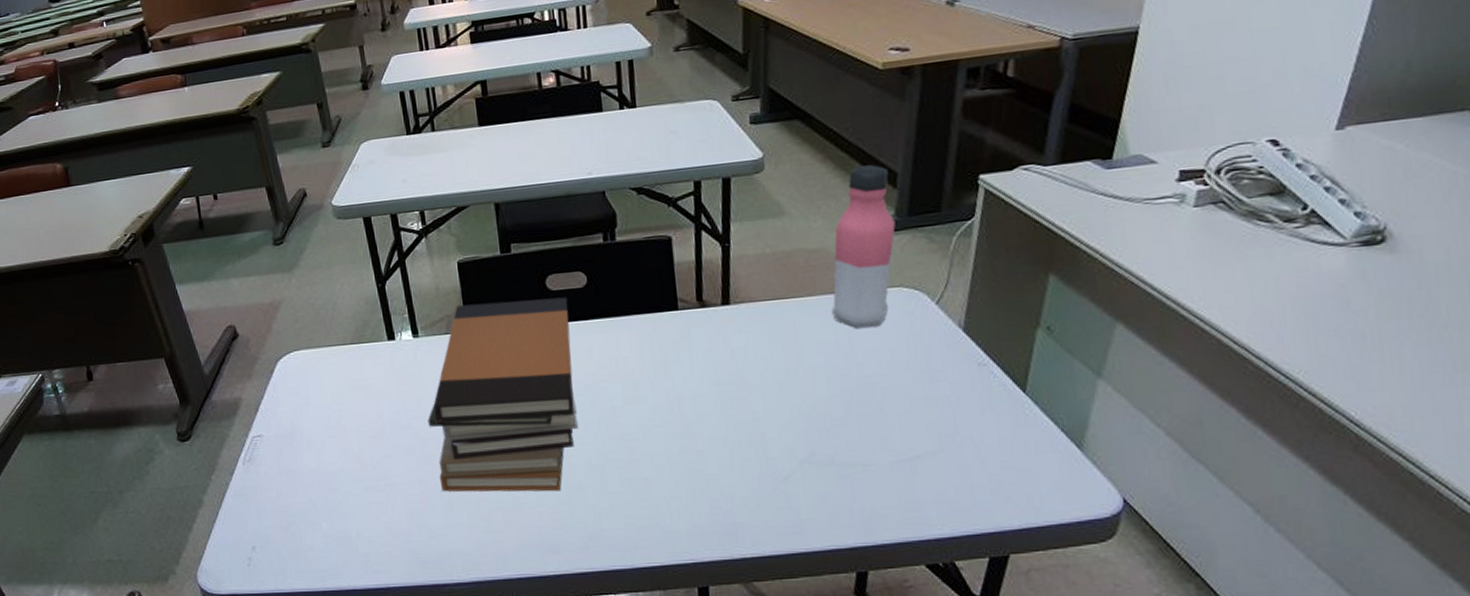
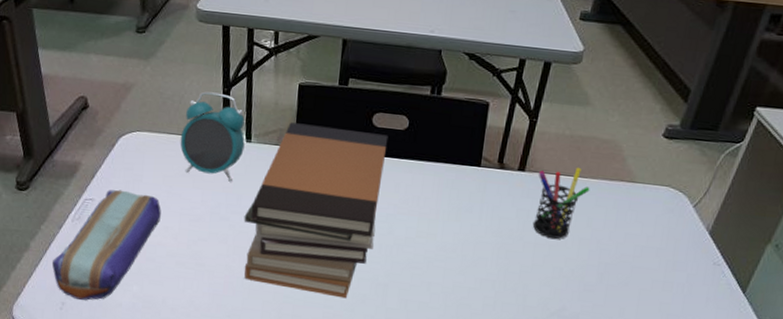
pencil case: none [229,418,338,551] -> present [51,189,161,301]
alarm clock: none [341,290,413,385] -> present [180,91,245,182]
pen holder: none [746,286,810,374] -> present [532,167,590,239]
water bottle: present [832,165,896,328] -> none [607,77,684,216]

